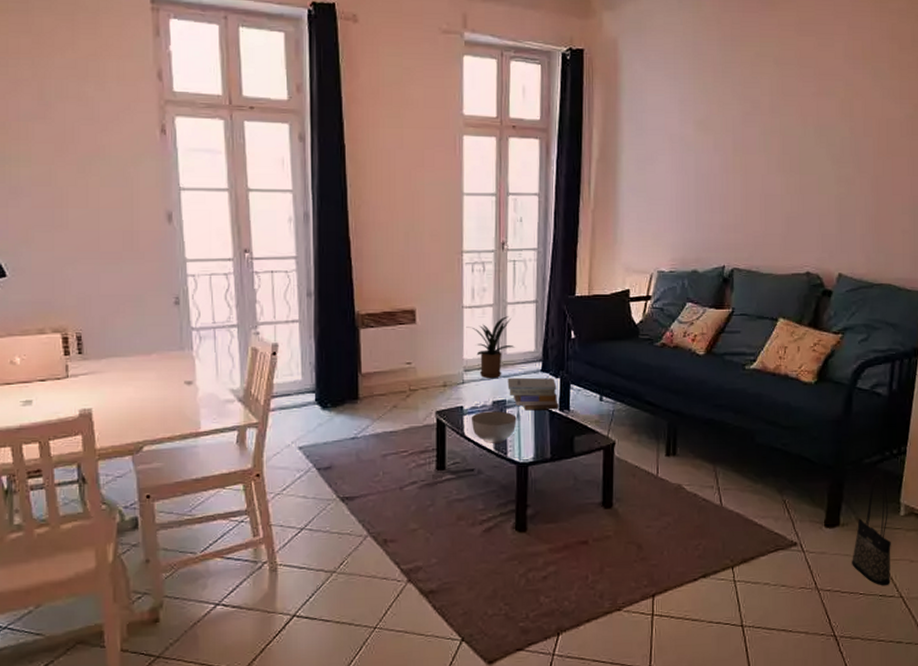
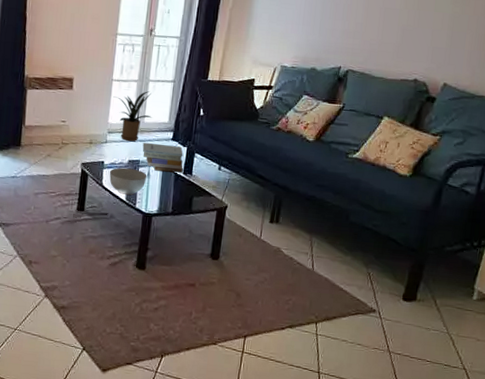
tote bag: present [852,475,891,585] -> none [423,261,464,357]

